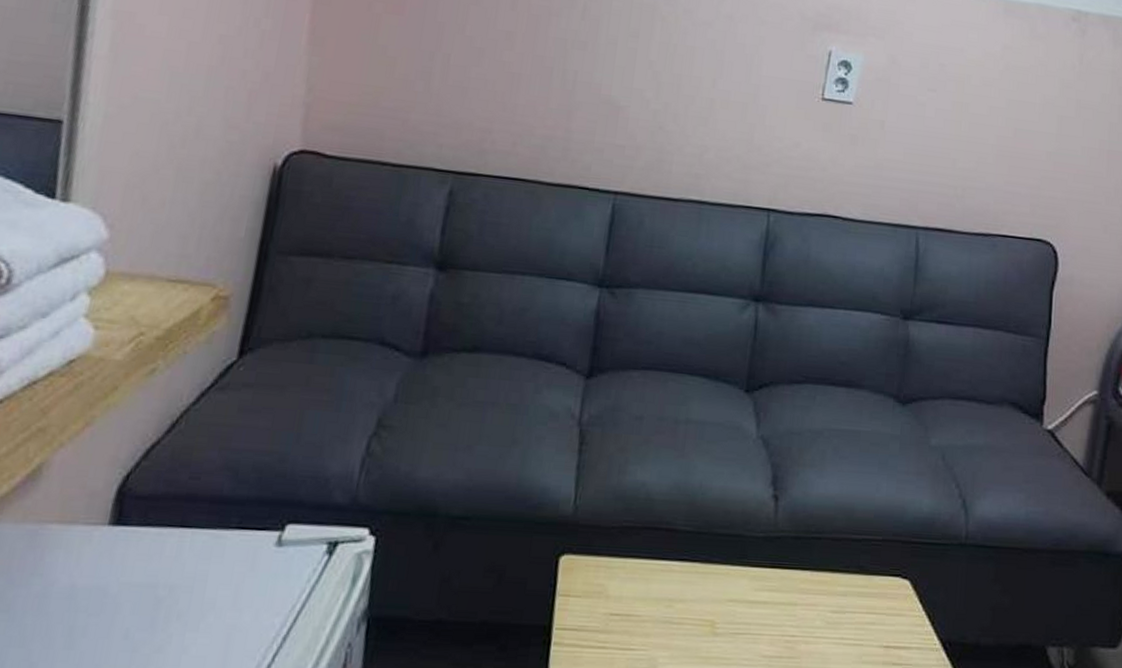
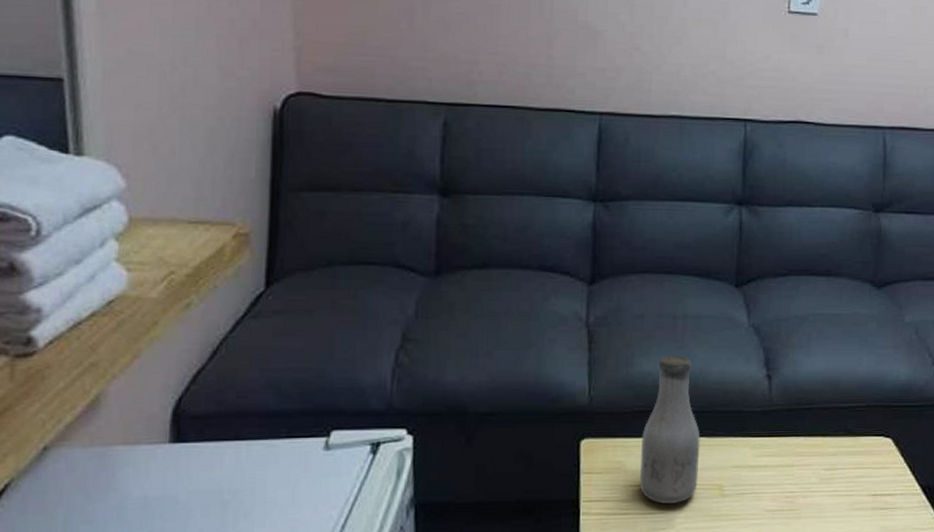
bottle: none [621,464,694,640] -> present [639,354,700,505]

